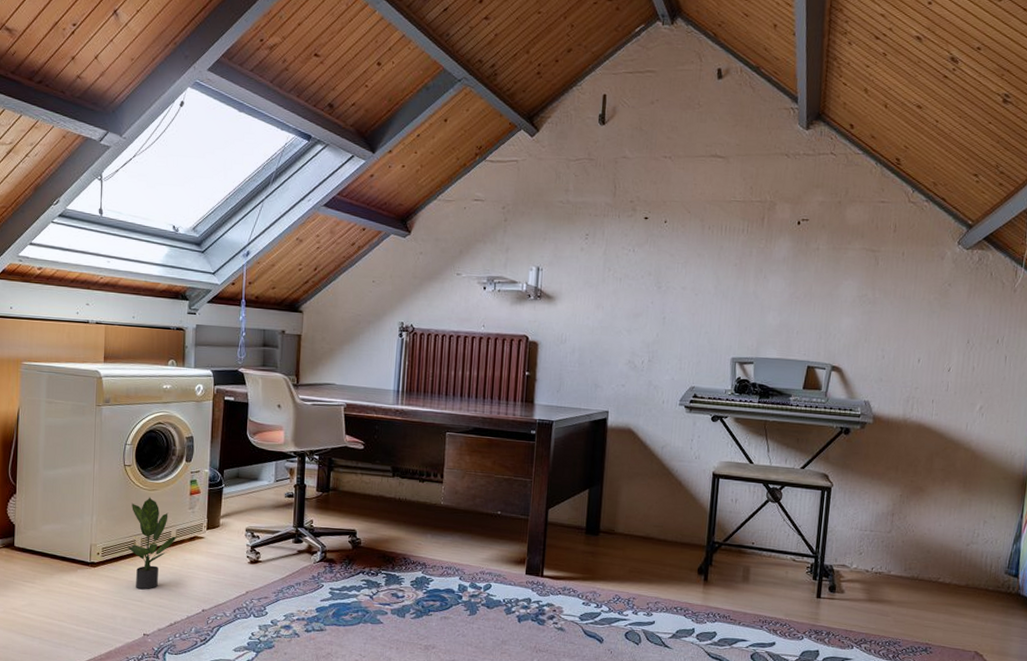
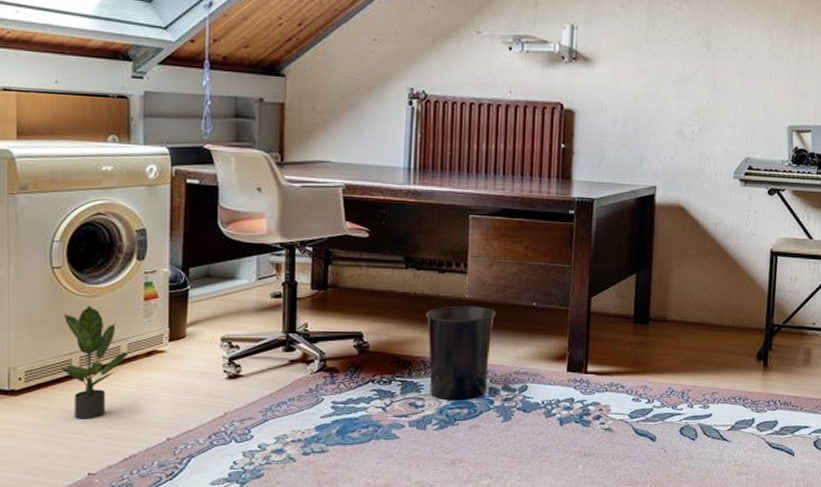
waste bin: none [407,511,467,594] -> present [425,305,496,400]

